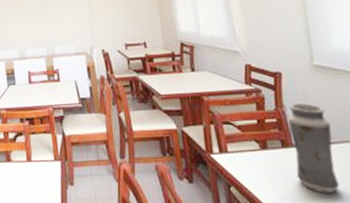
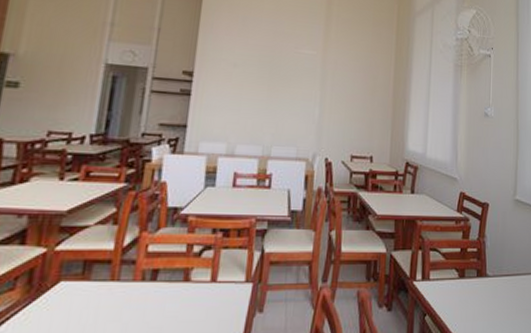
vase: present [287,103,340,193] -> none [484,235,519,322]

